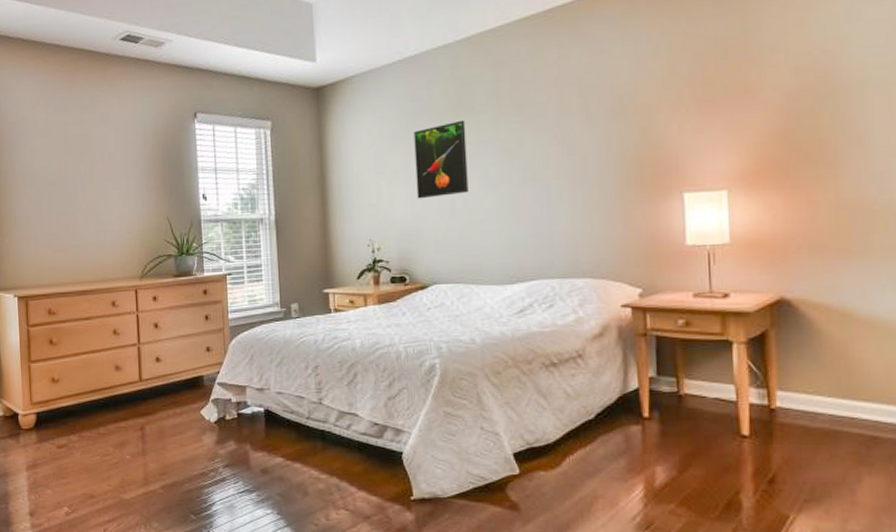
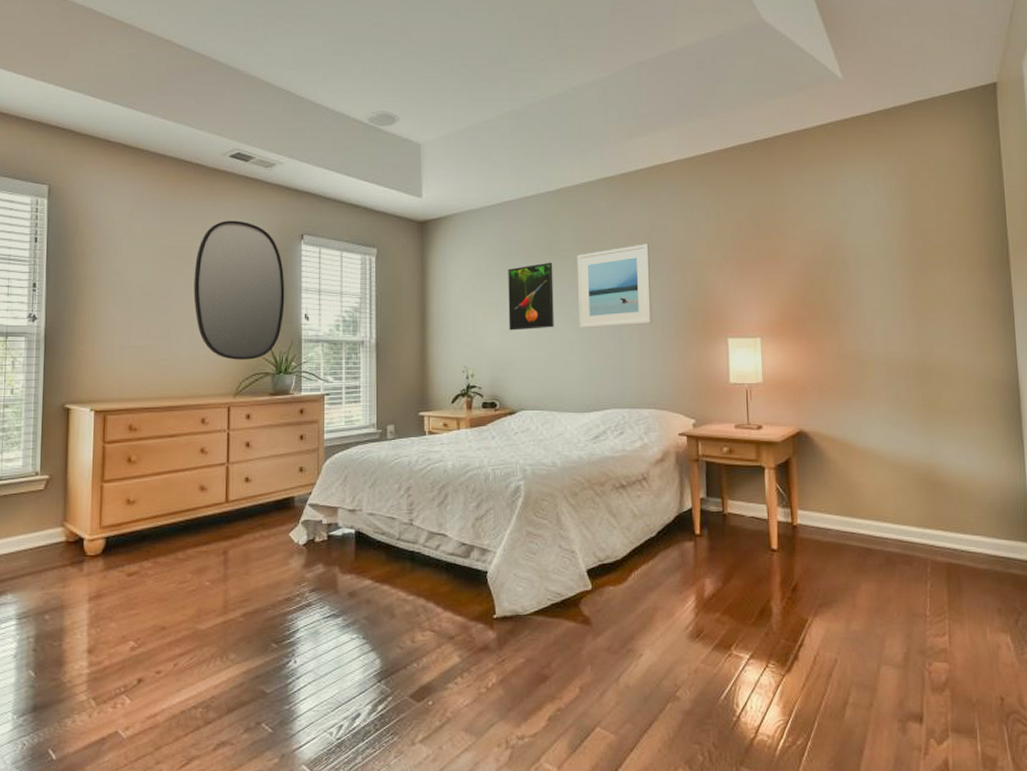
home mirror: none [95,104,183,244] -> present [193,220,285,360]
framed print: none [493,89,587,192] -> present [577,244,652,329]

